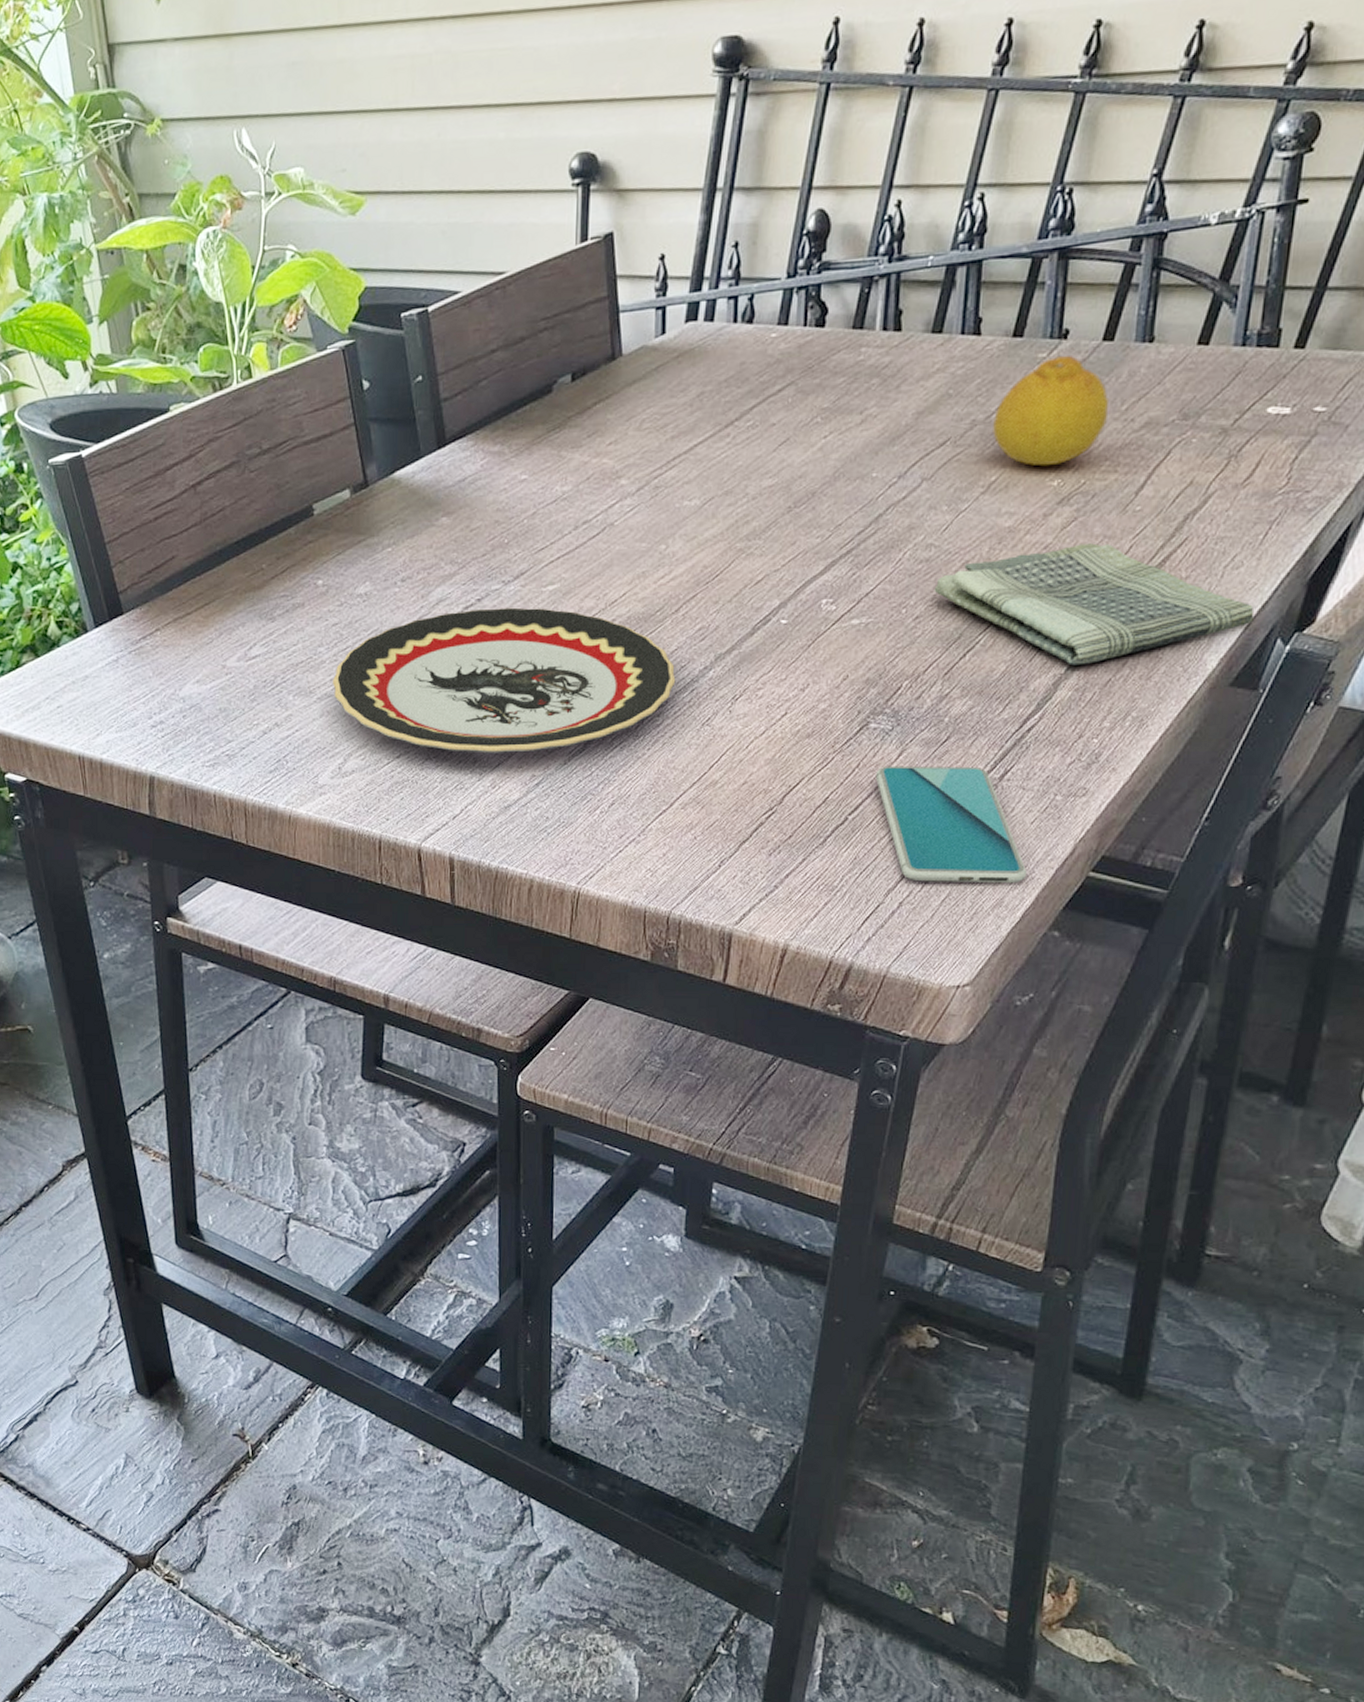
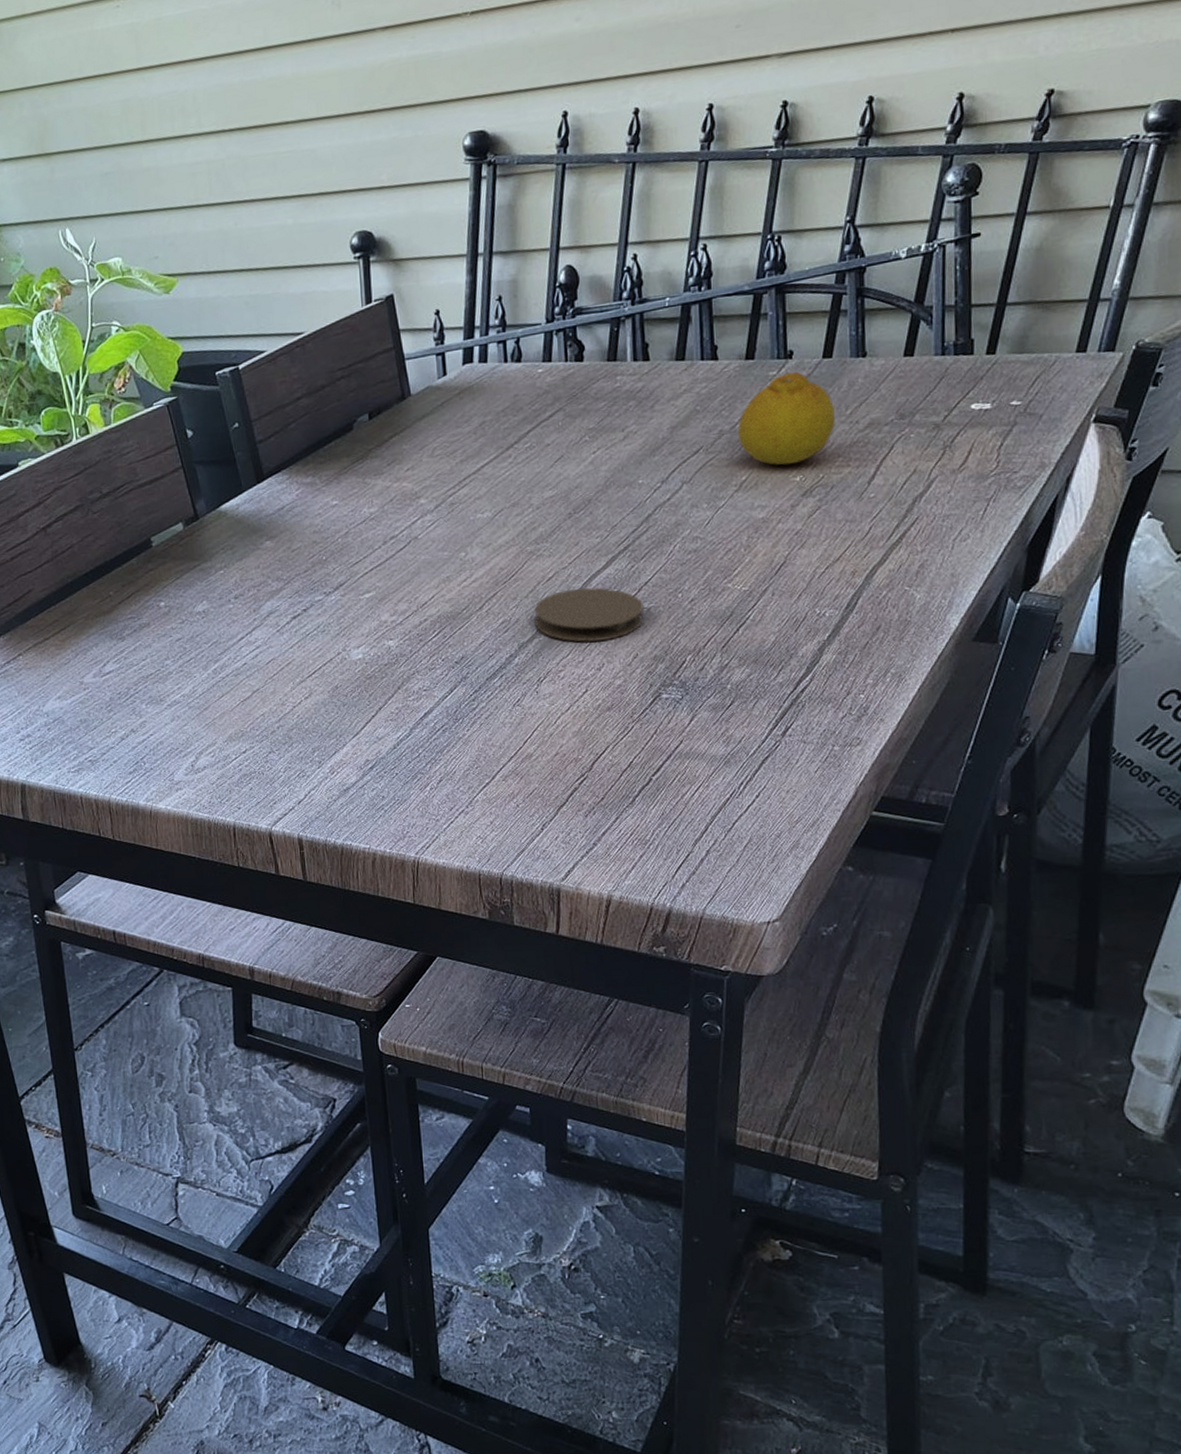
plate: present [332,607,676,753] -> none [179,613,486,744]
coaster: none [735,595,861,659] -> present [533,587,644,643]
smartphone: present [875,765,1026,884] -> none [672,726,817,831]
dish towel: present [934,543,1254,666] -> none [704,527,985,633]

